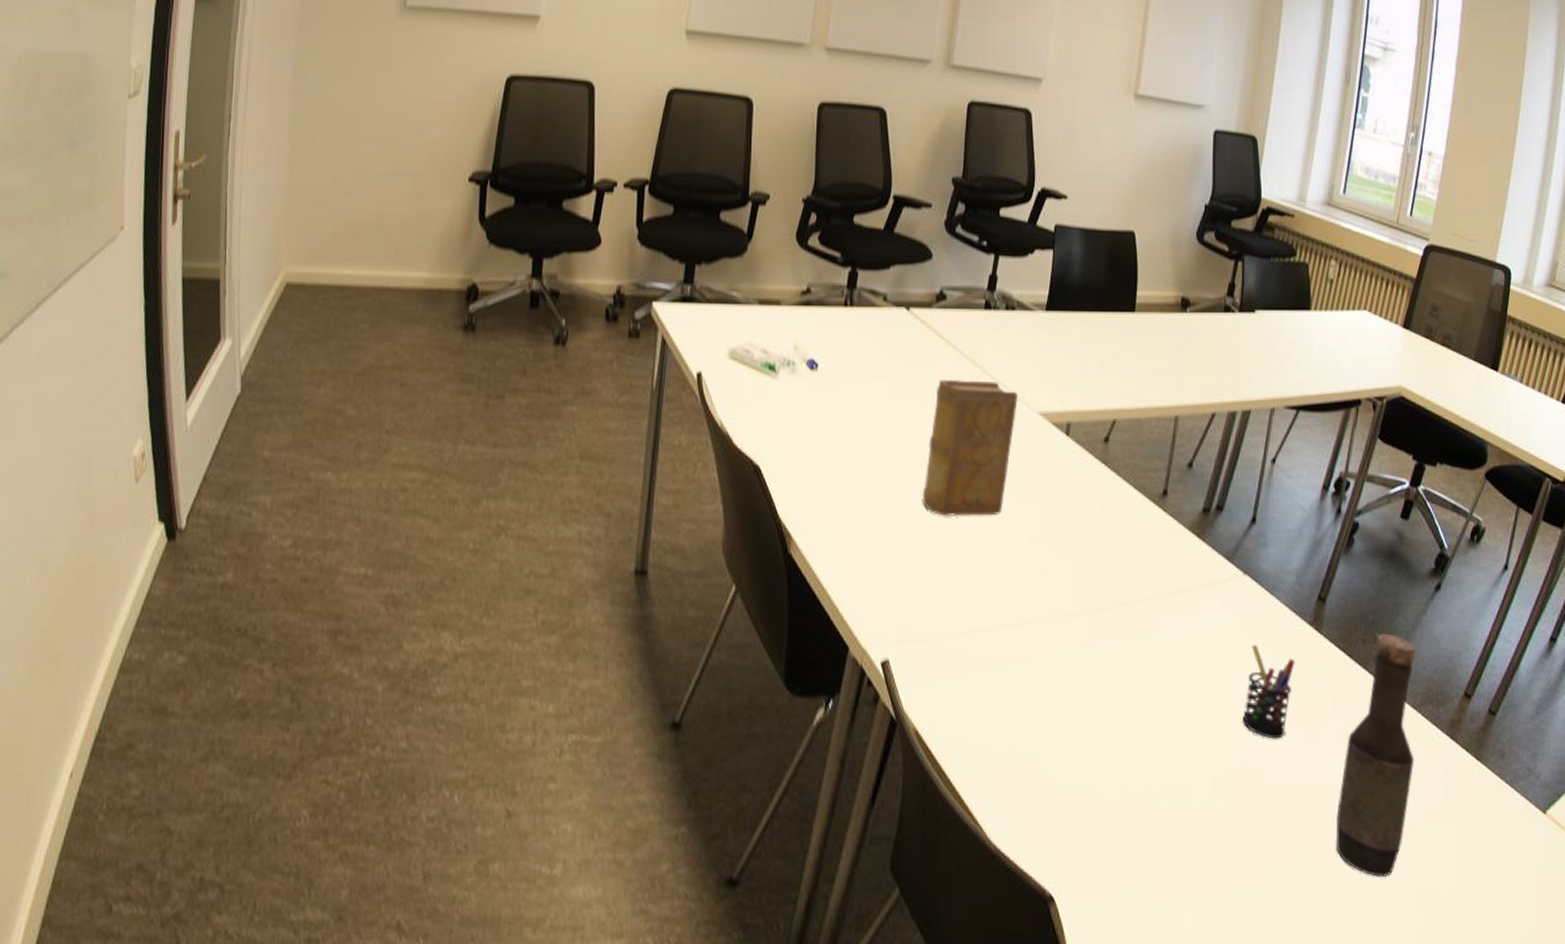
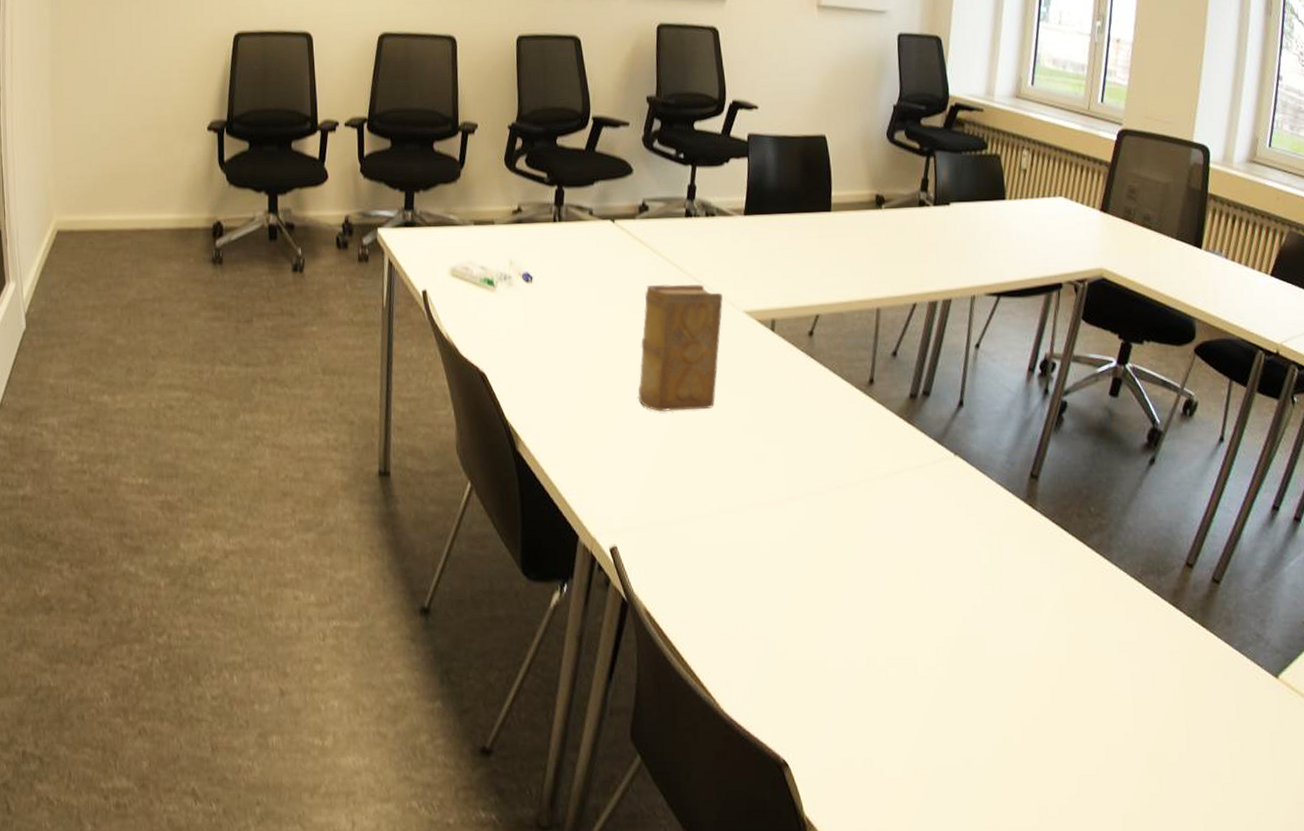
pen holder: present [1243,644,1295,739] -> none [962,521,1011,611]
bottle: present [1336,633,1417,877] -> none [1062,507,1139,741]

